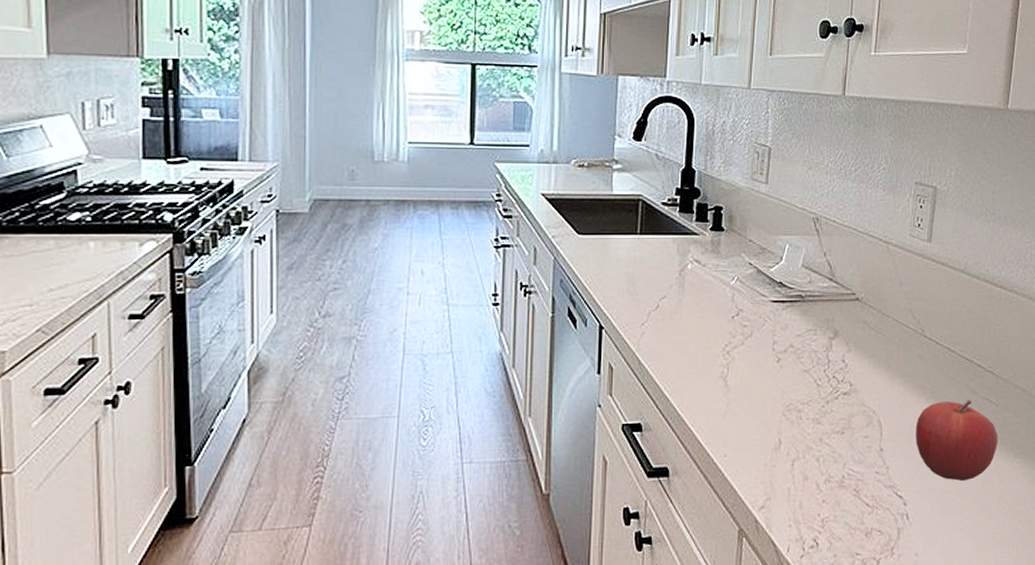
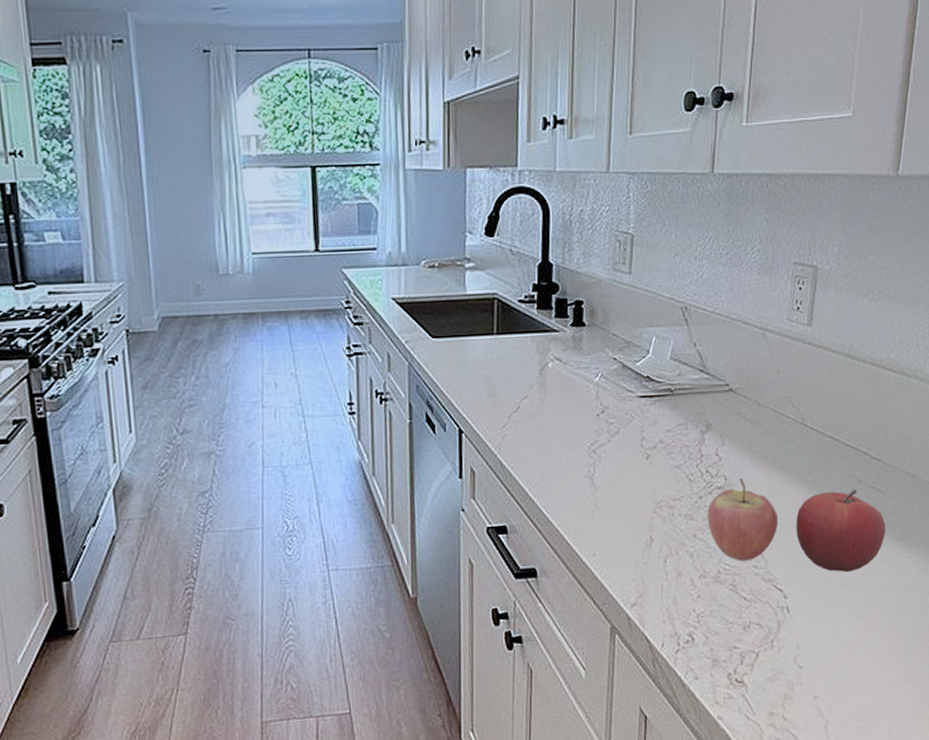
fruit: none [833,385,900,467] -> present [707,479,779,561]

